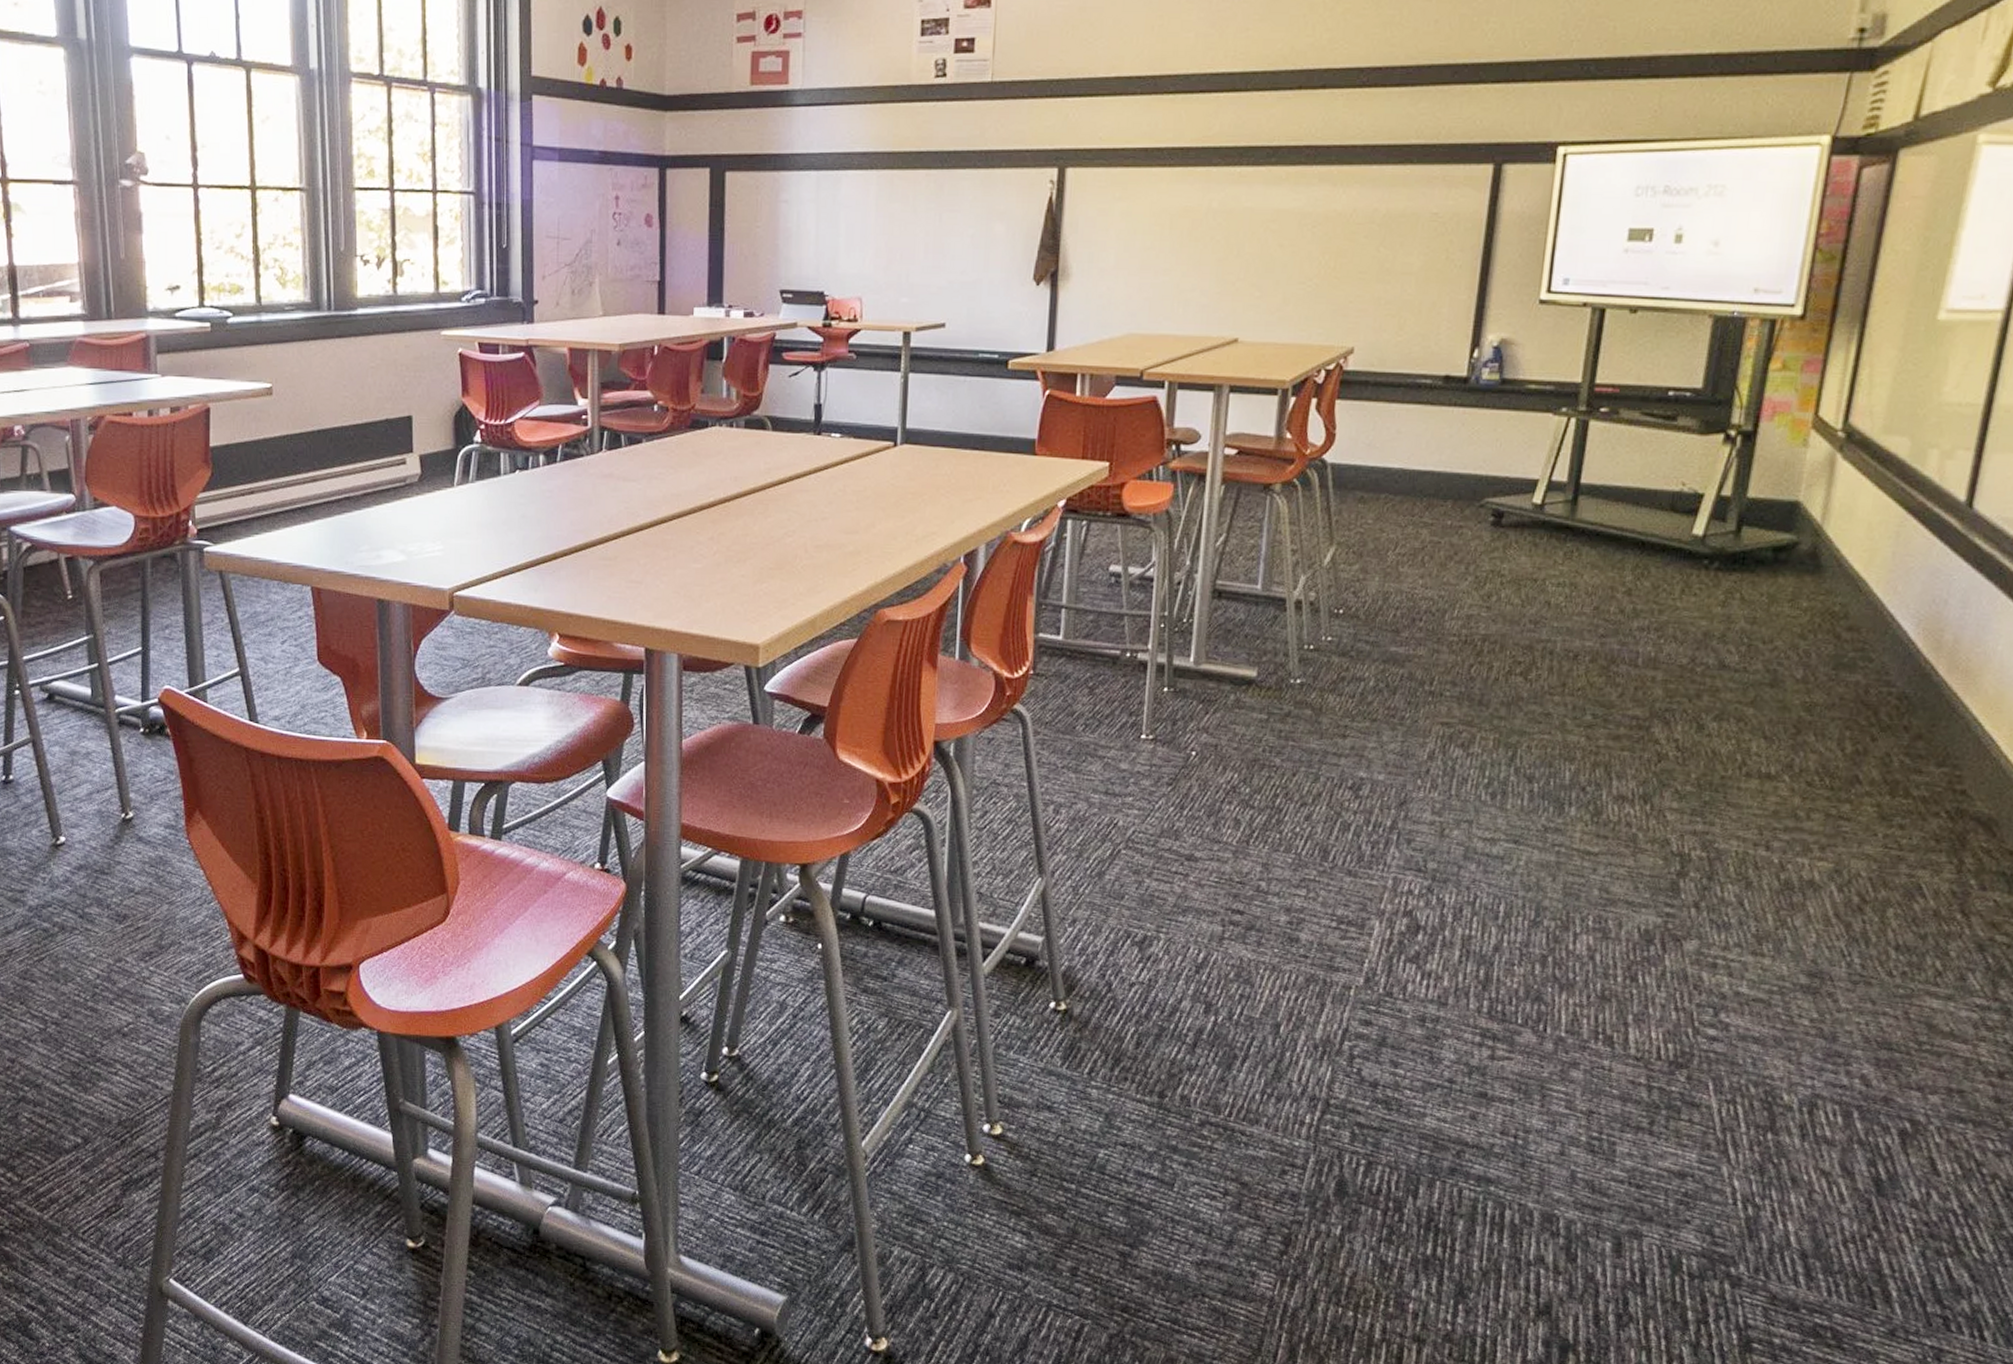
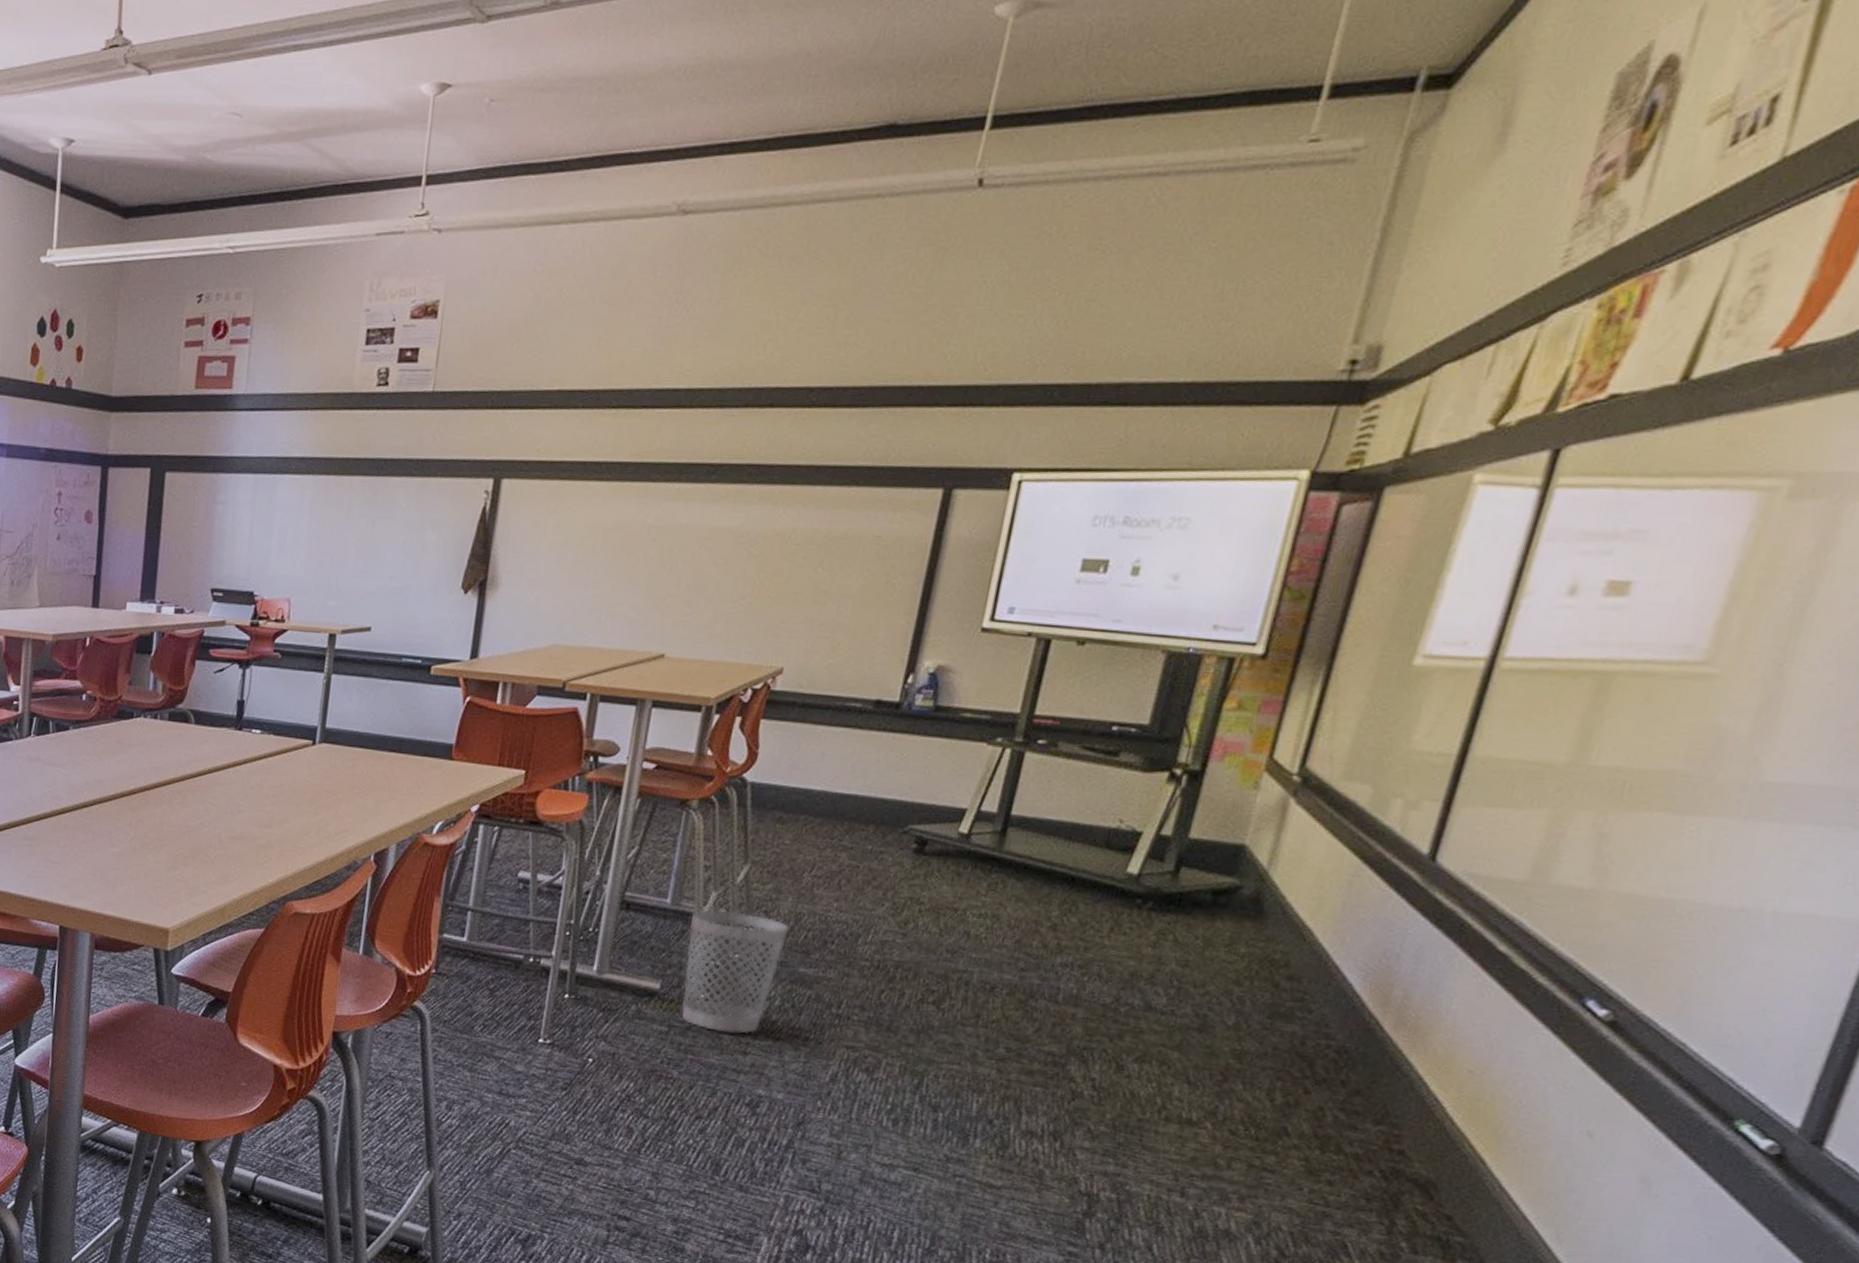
wastebasket: none [1279,593,1378,717] -> present [682,910,789,1034]

